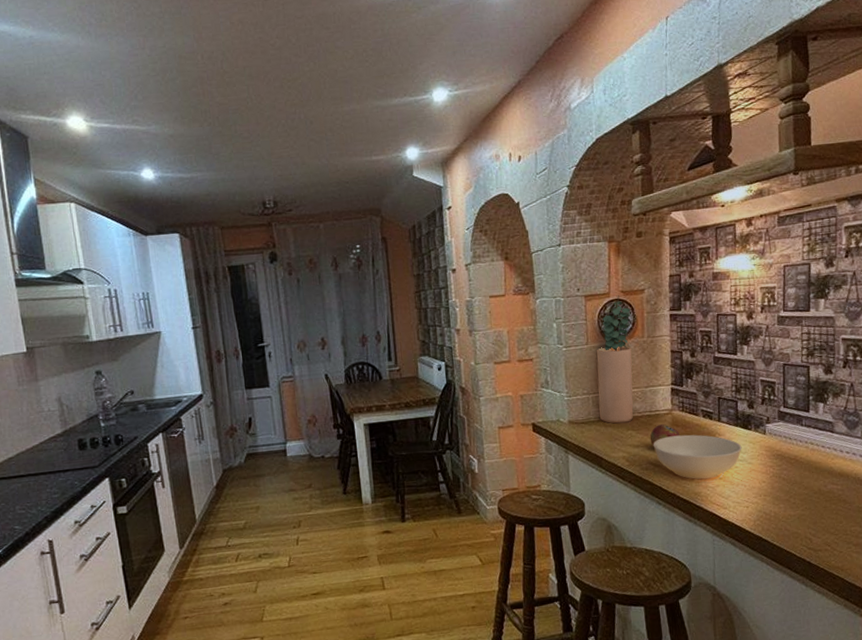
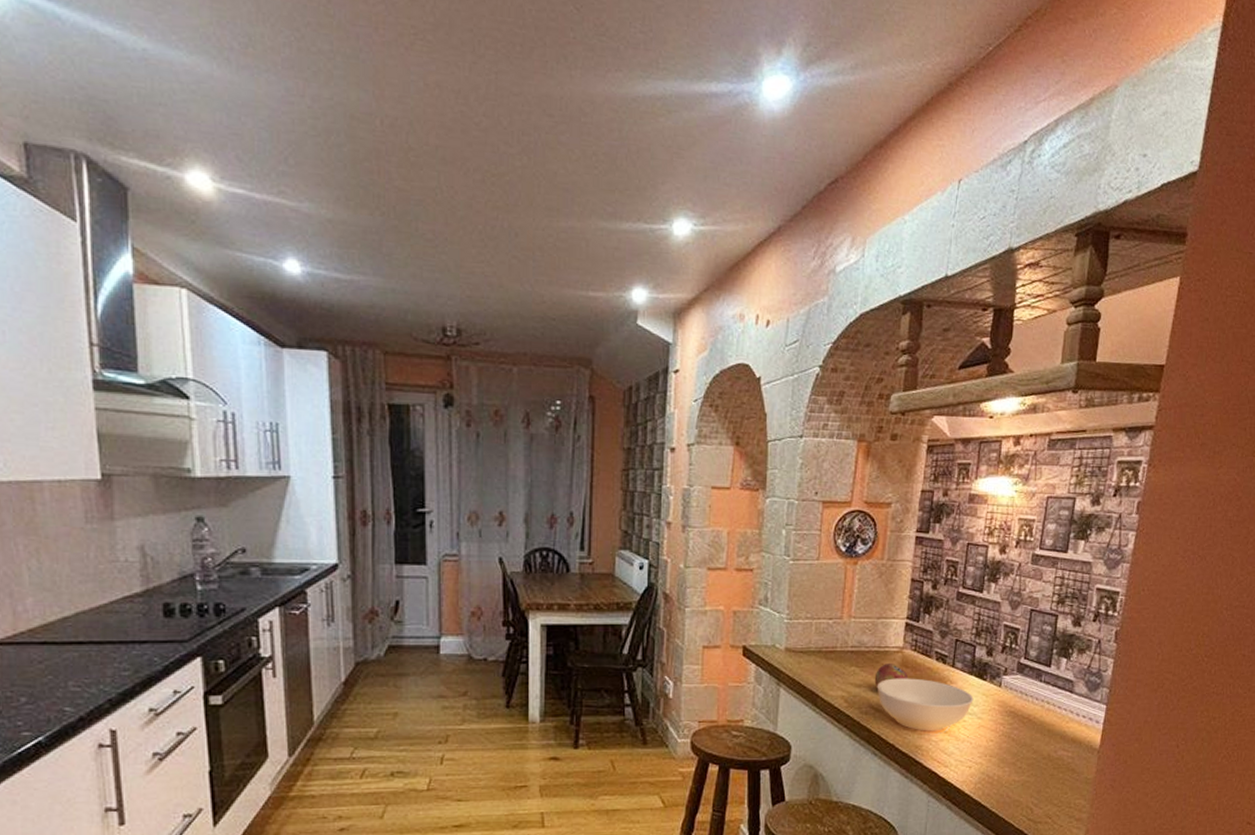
vase: present [596,294,634,424] -> none [821,505,873,657]

